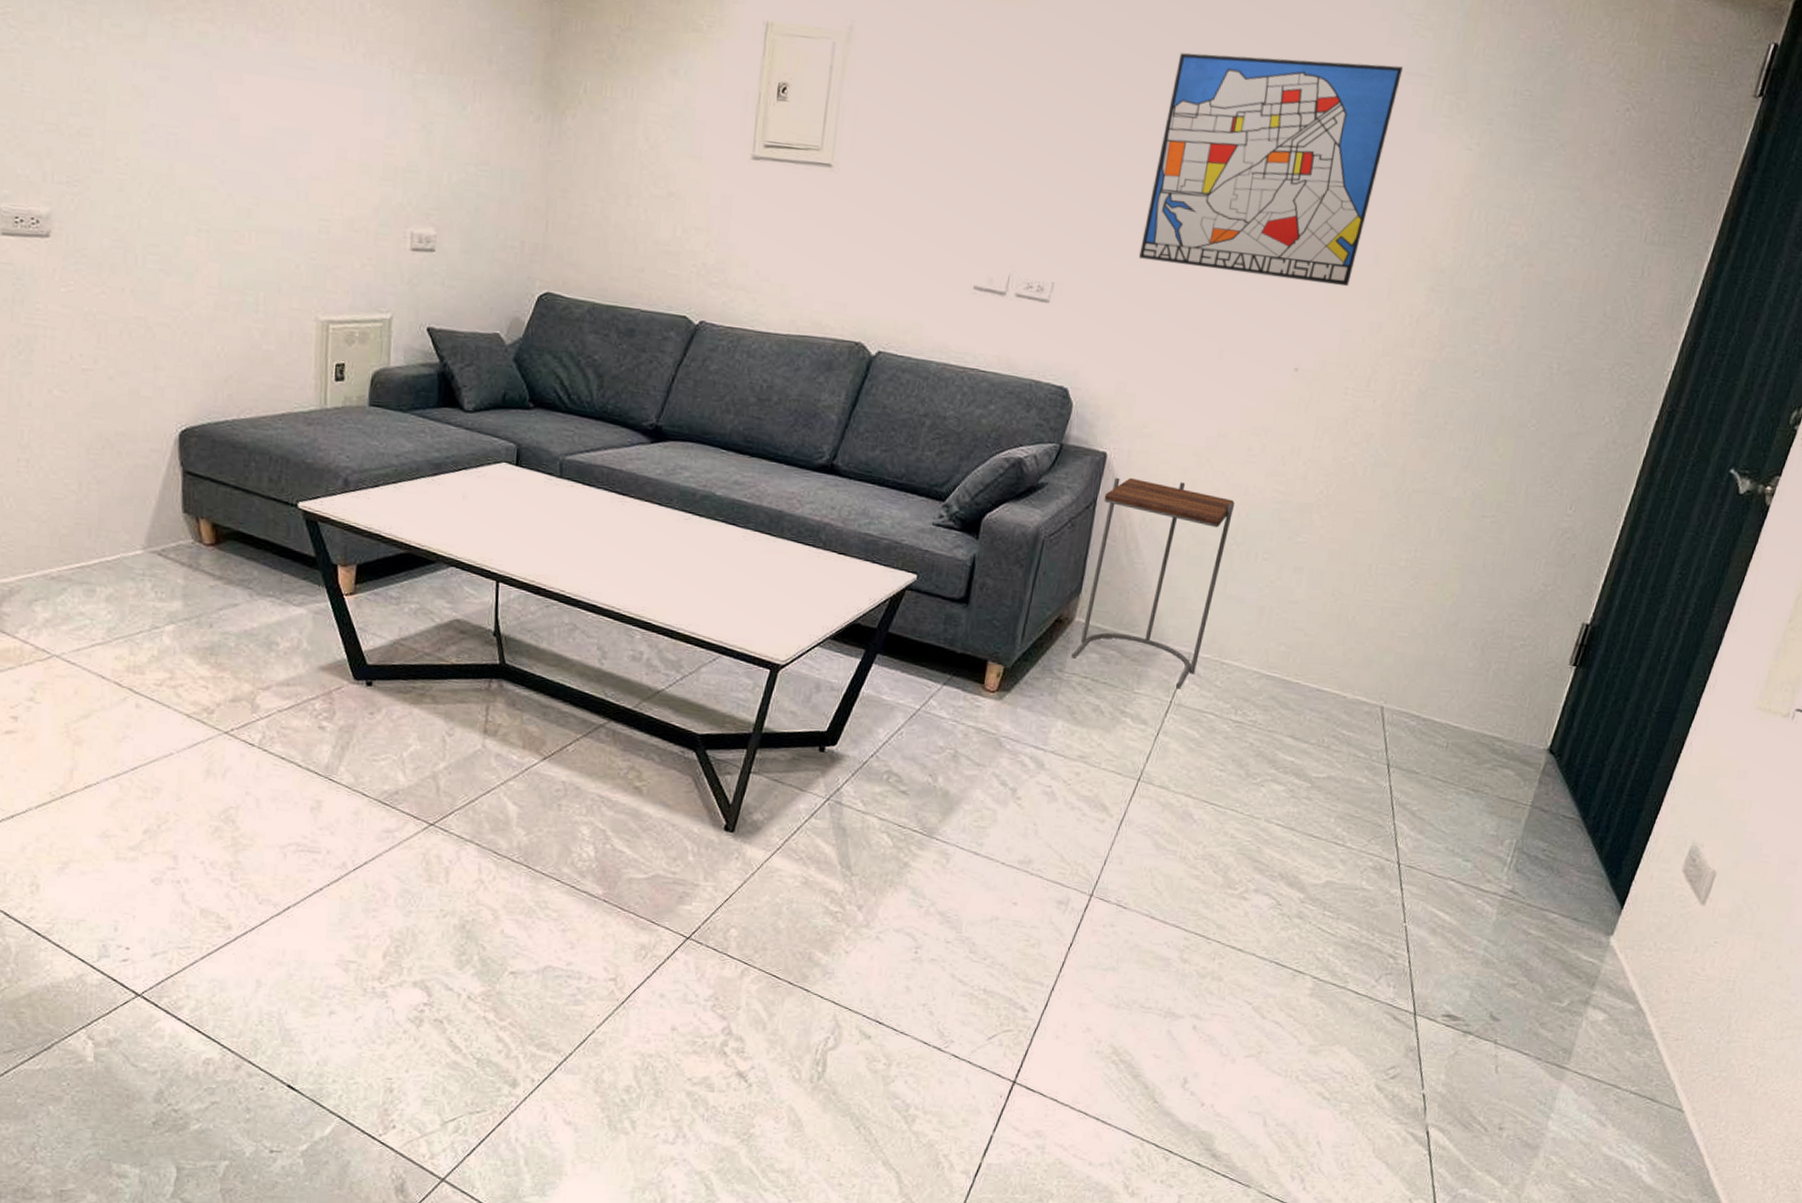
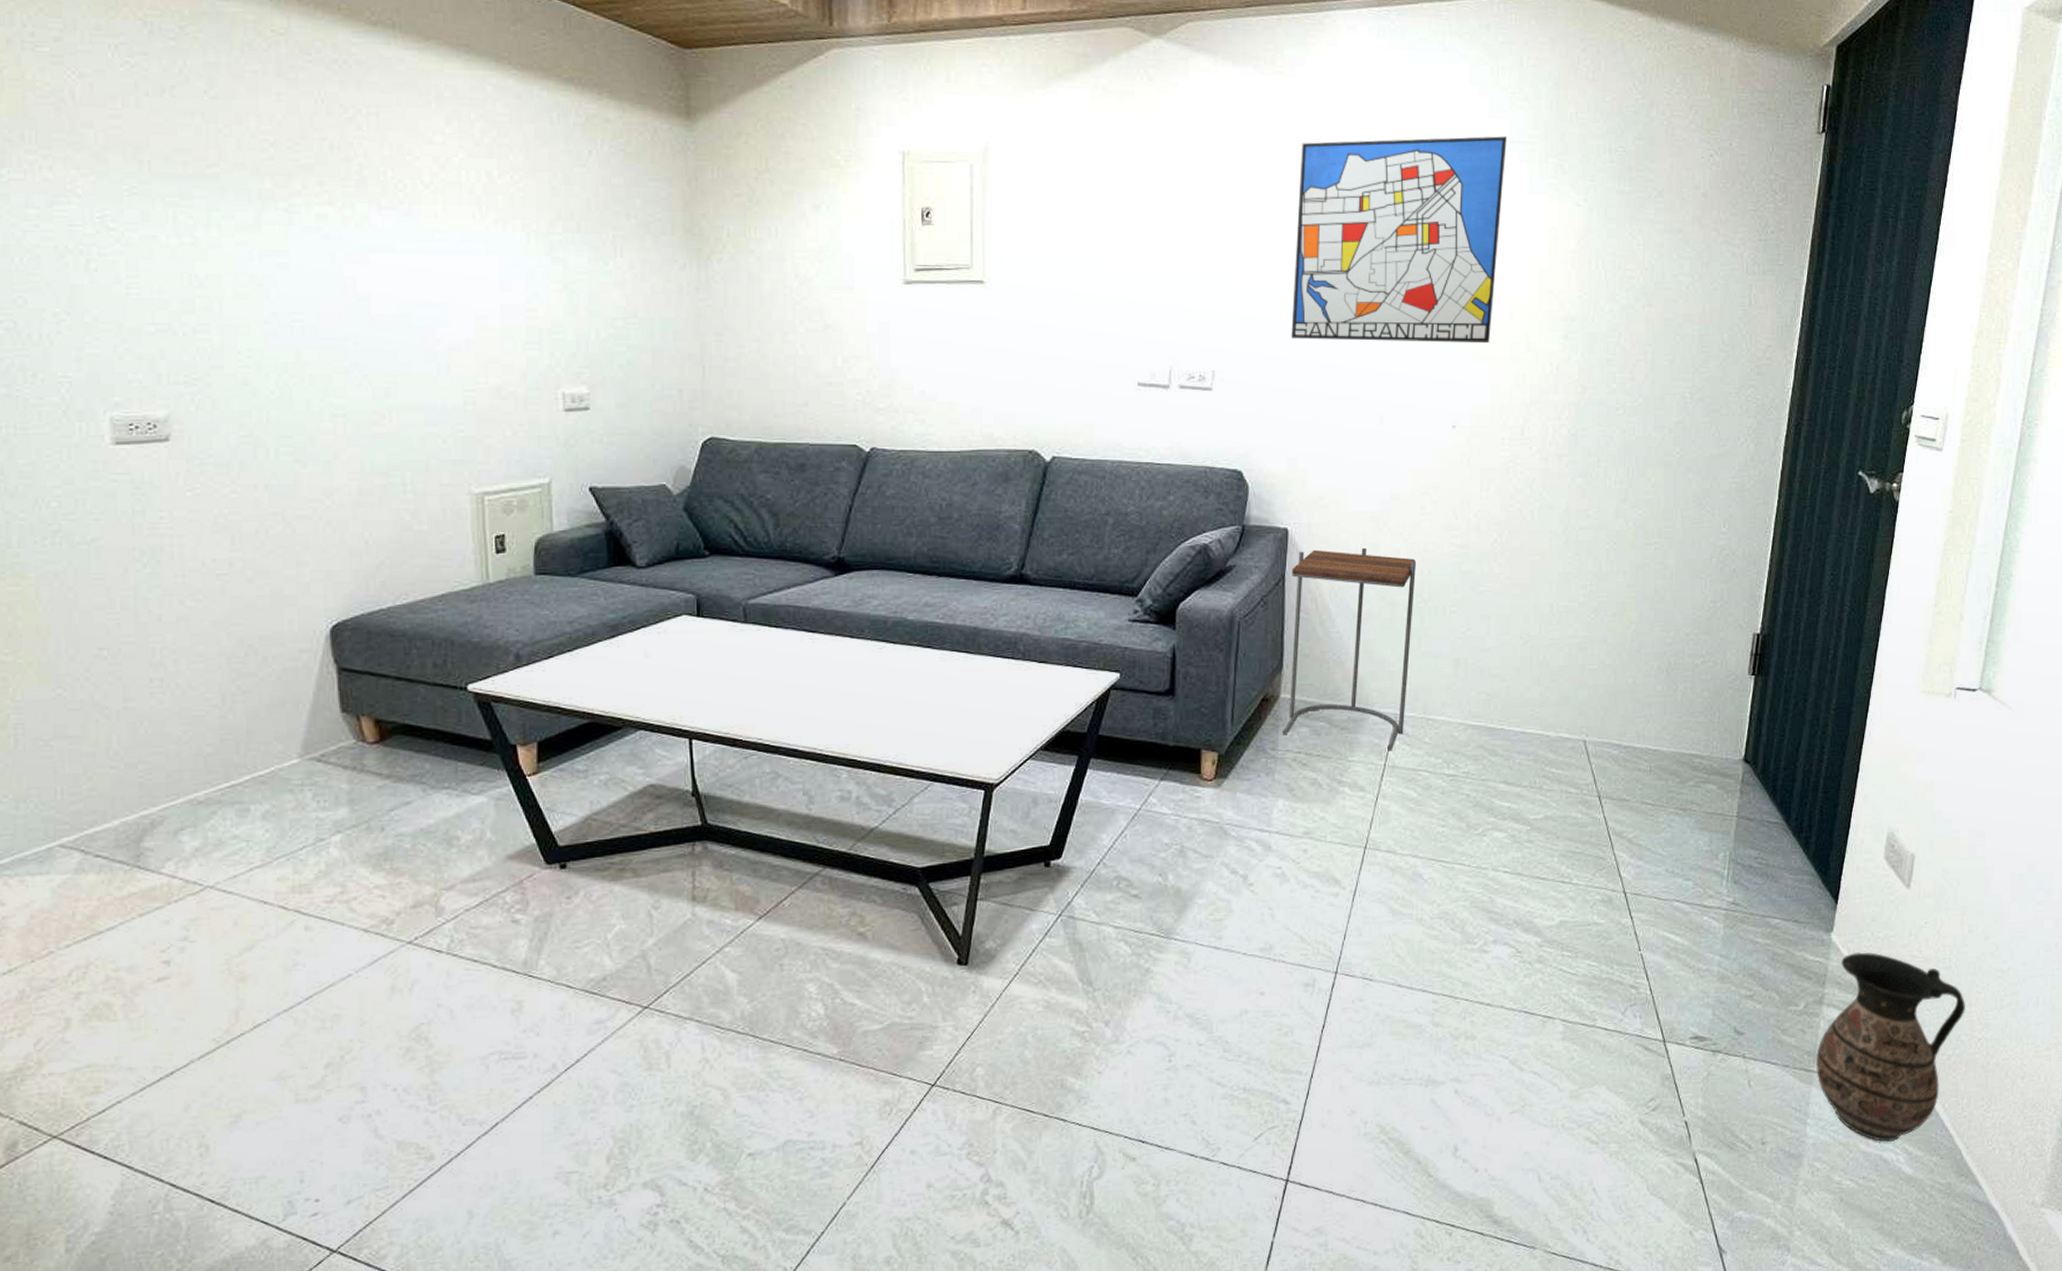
ceramic jug: none [1569,960,1743,1151] -> present [1815,952,1965,1143]

